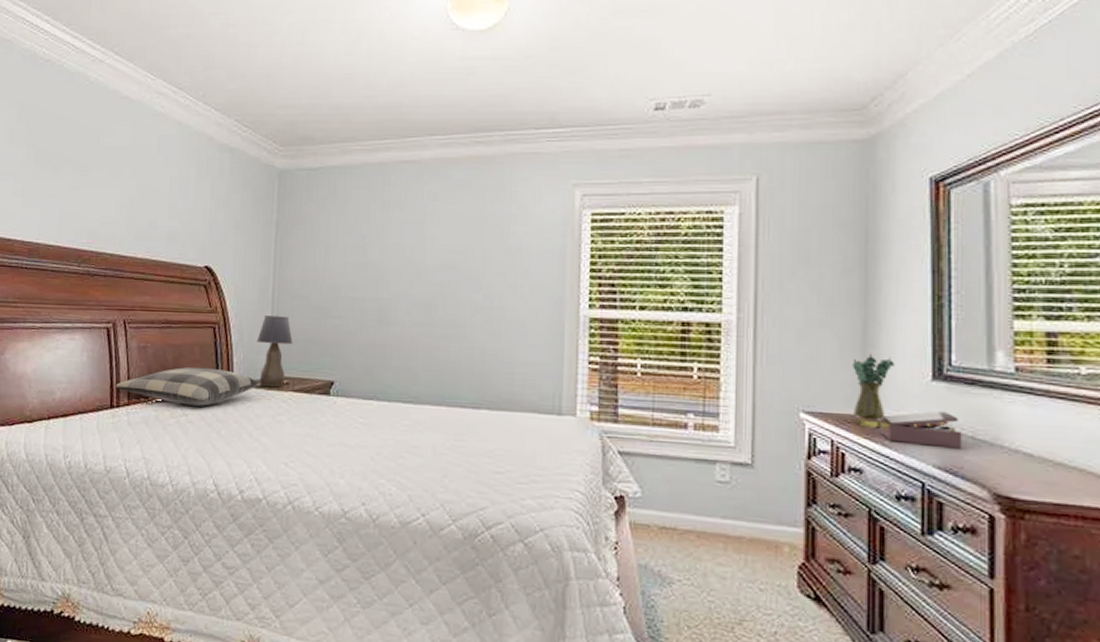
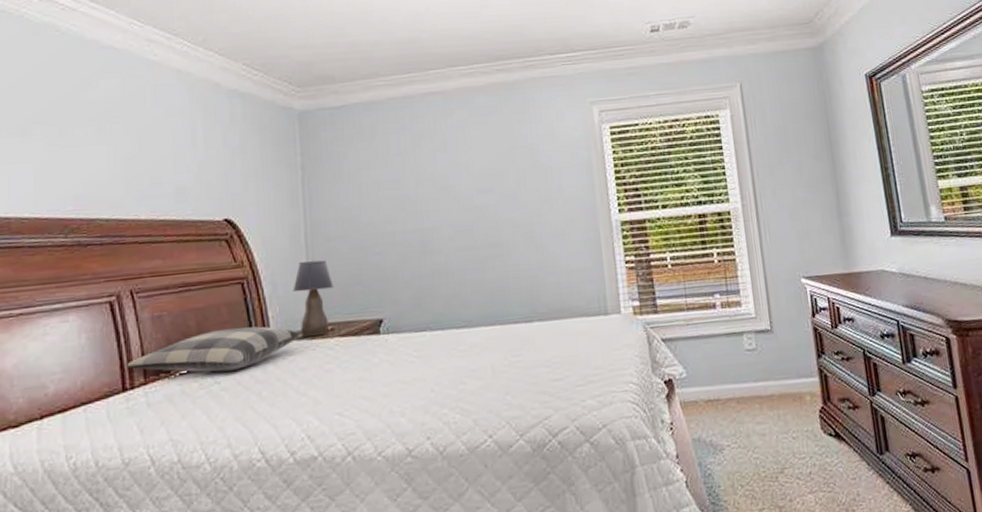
vase: present [852,353,894,428] -> none [833,220,864,283]
jewelry box: present [880,410,962,449] -> none [860,259,920,291]

